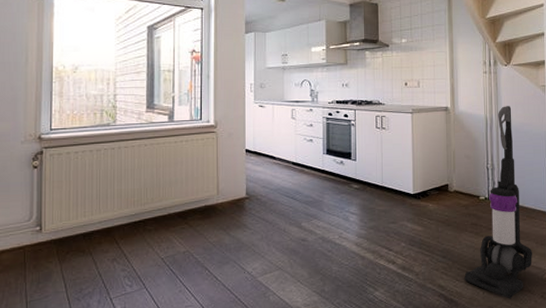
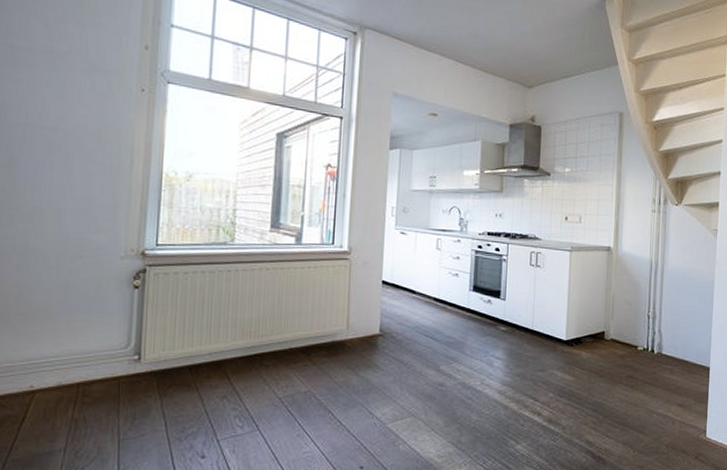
vacuum cleaner: present [464,106,532,299] -> none [615,249,690,459]

